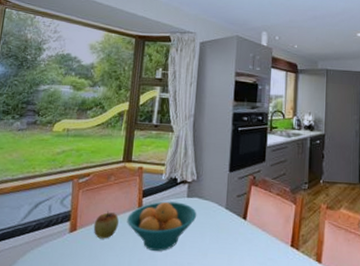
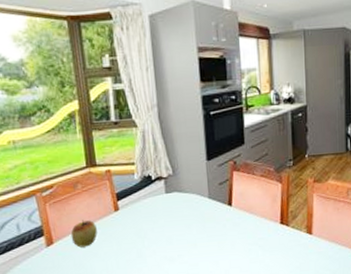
fruit bowl: present [127,201,197,251] -> none [105,199,180,250]

